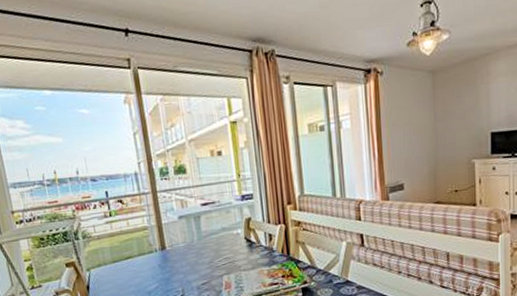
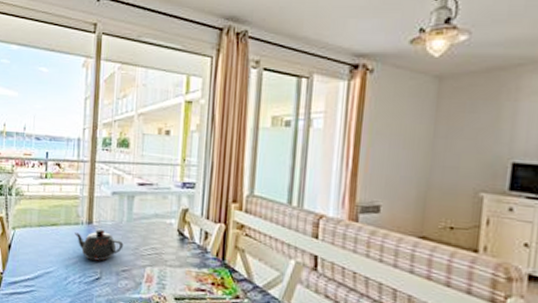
teapot: none [150,251,199,282] -> present [75,228,124,261]

